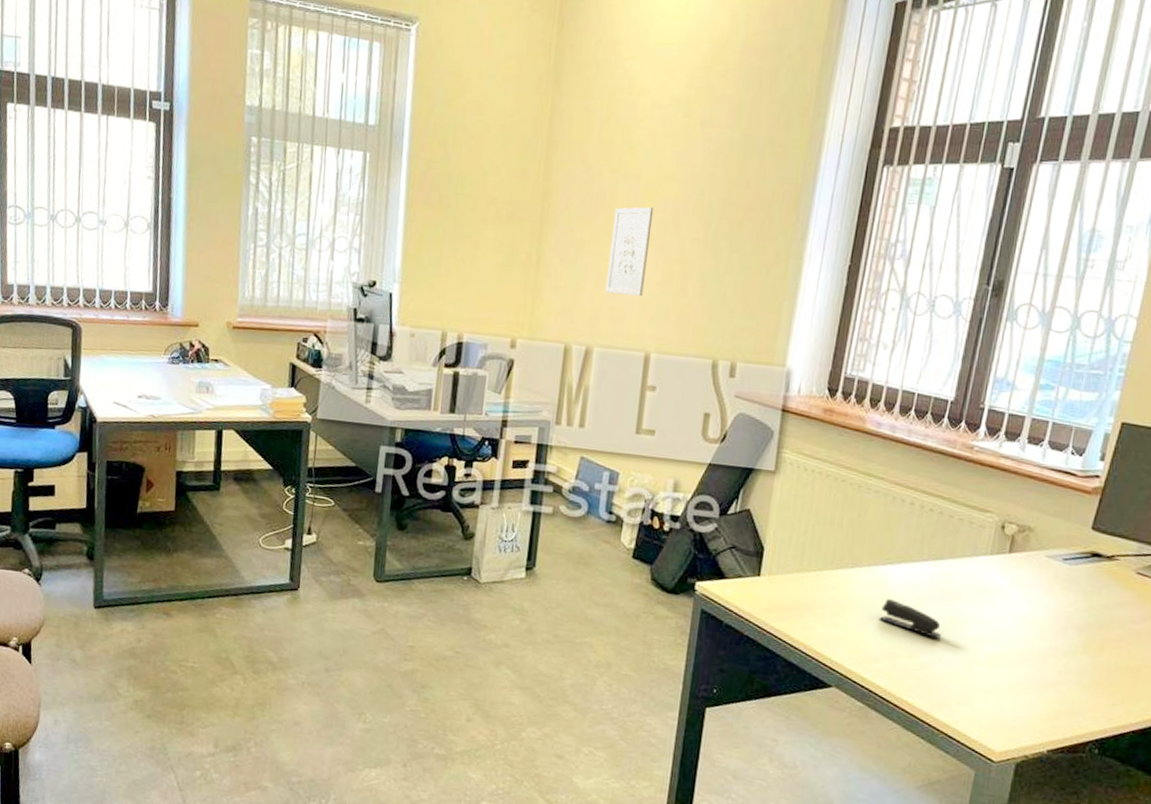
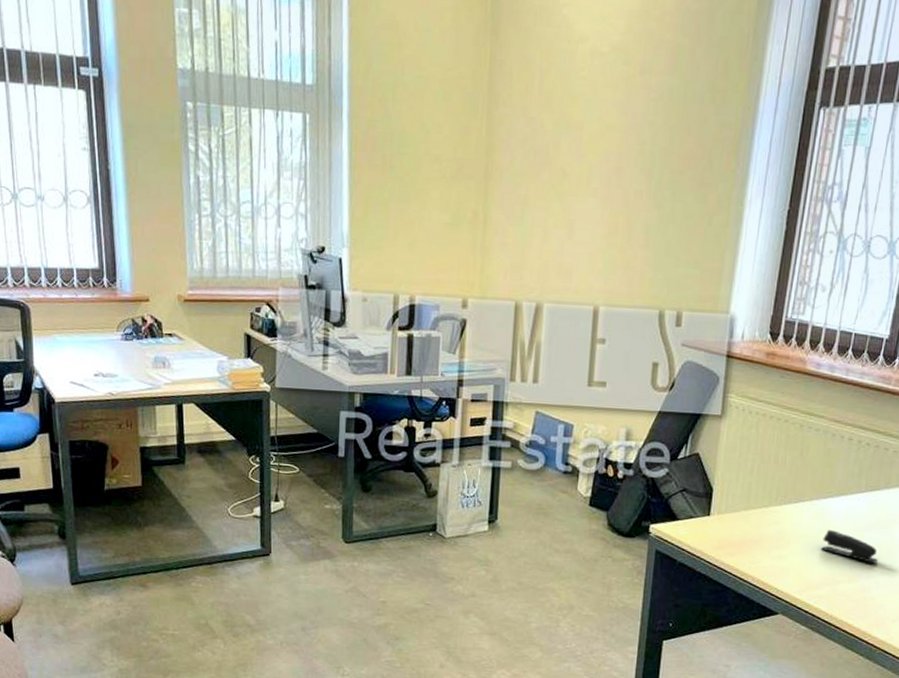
wall art: present [605,207,654,297] -> none [552,159,597,251]

